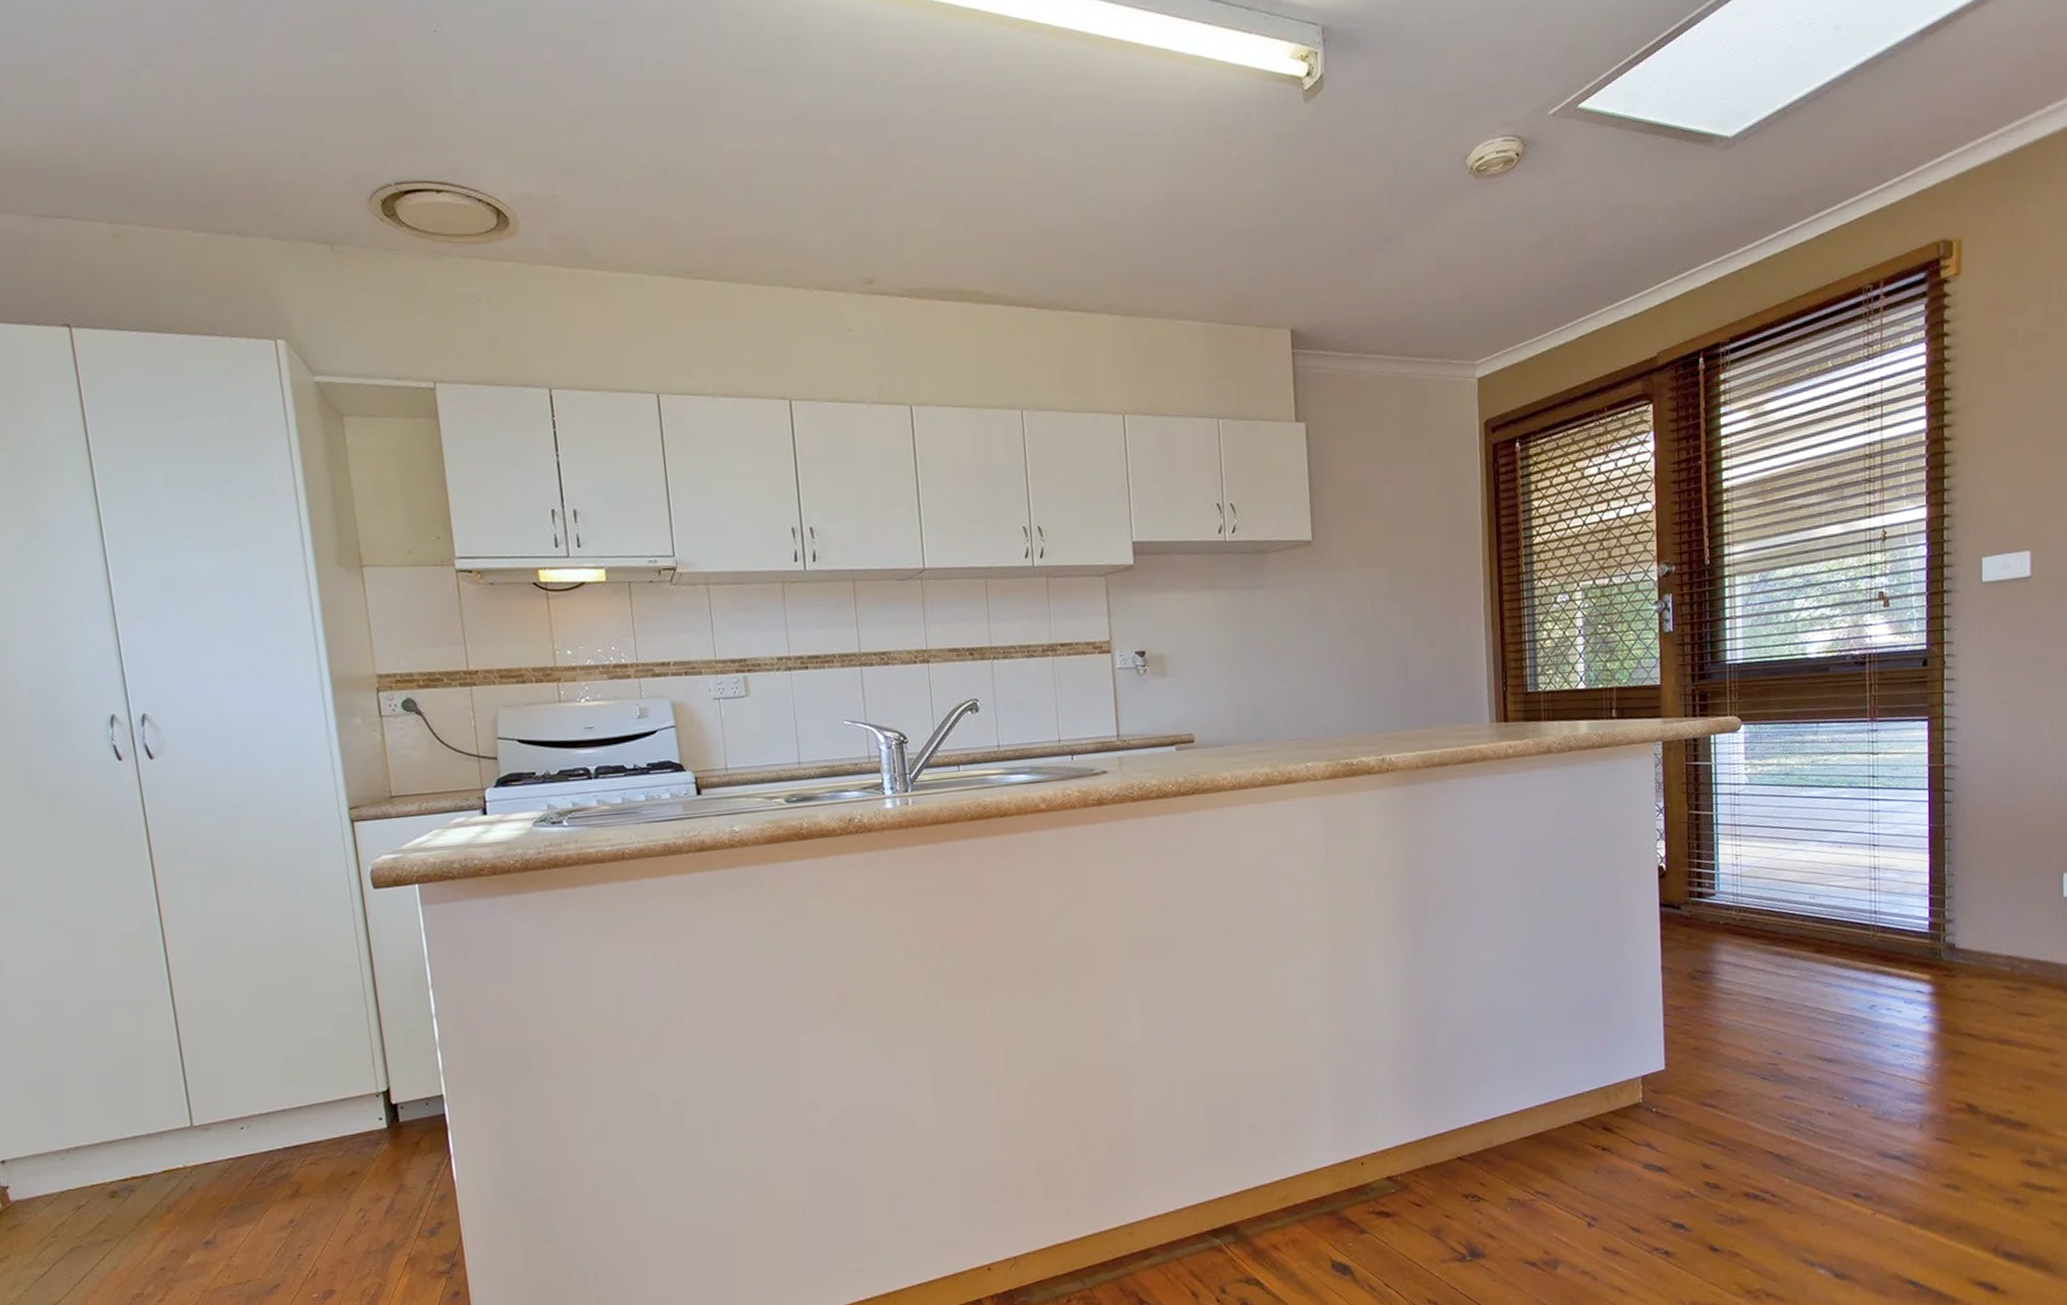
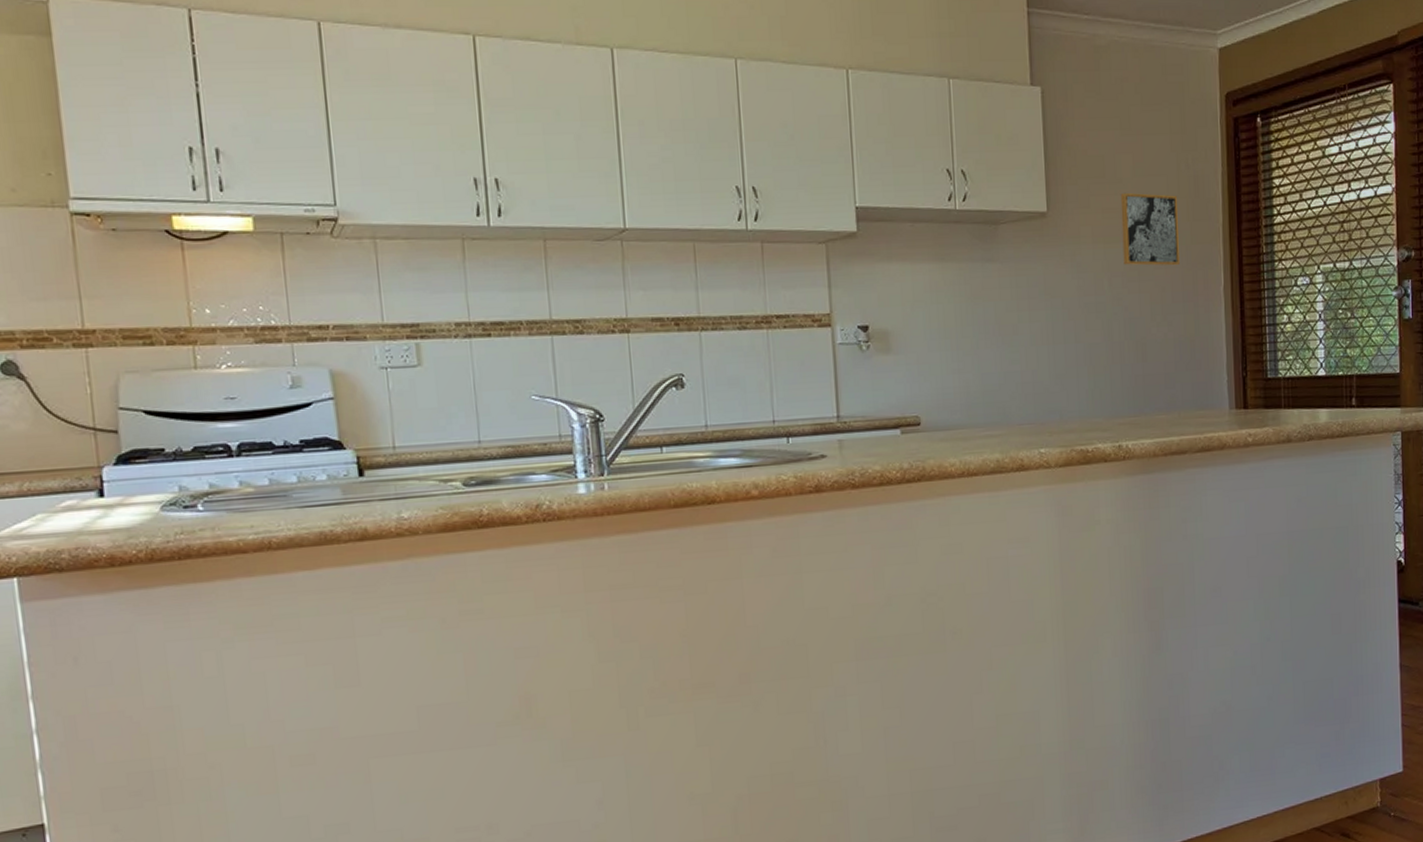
wall art: none [1382,519,1440,588] -> present [1120,192,1180,266]

